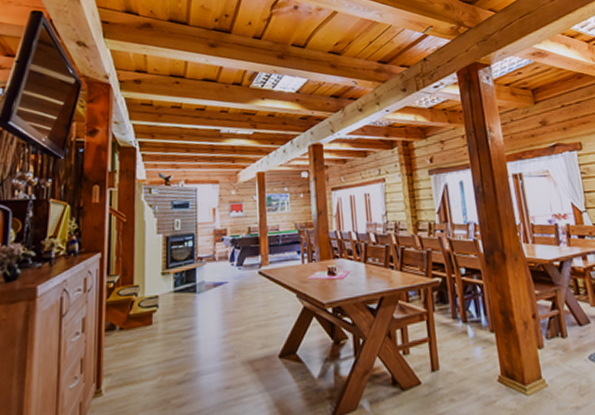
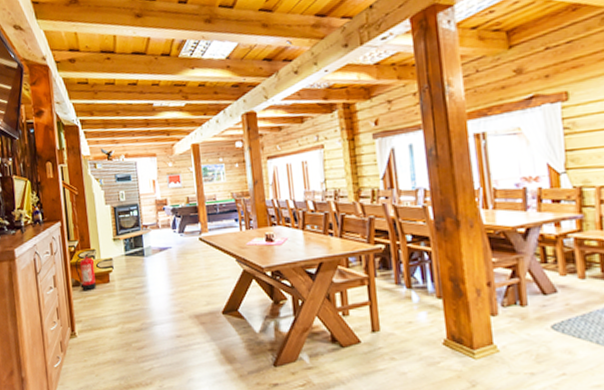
fire extinguisher: none [113,287,138,337] -> present [75,251,96,292]

